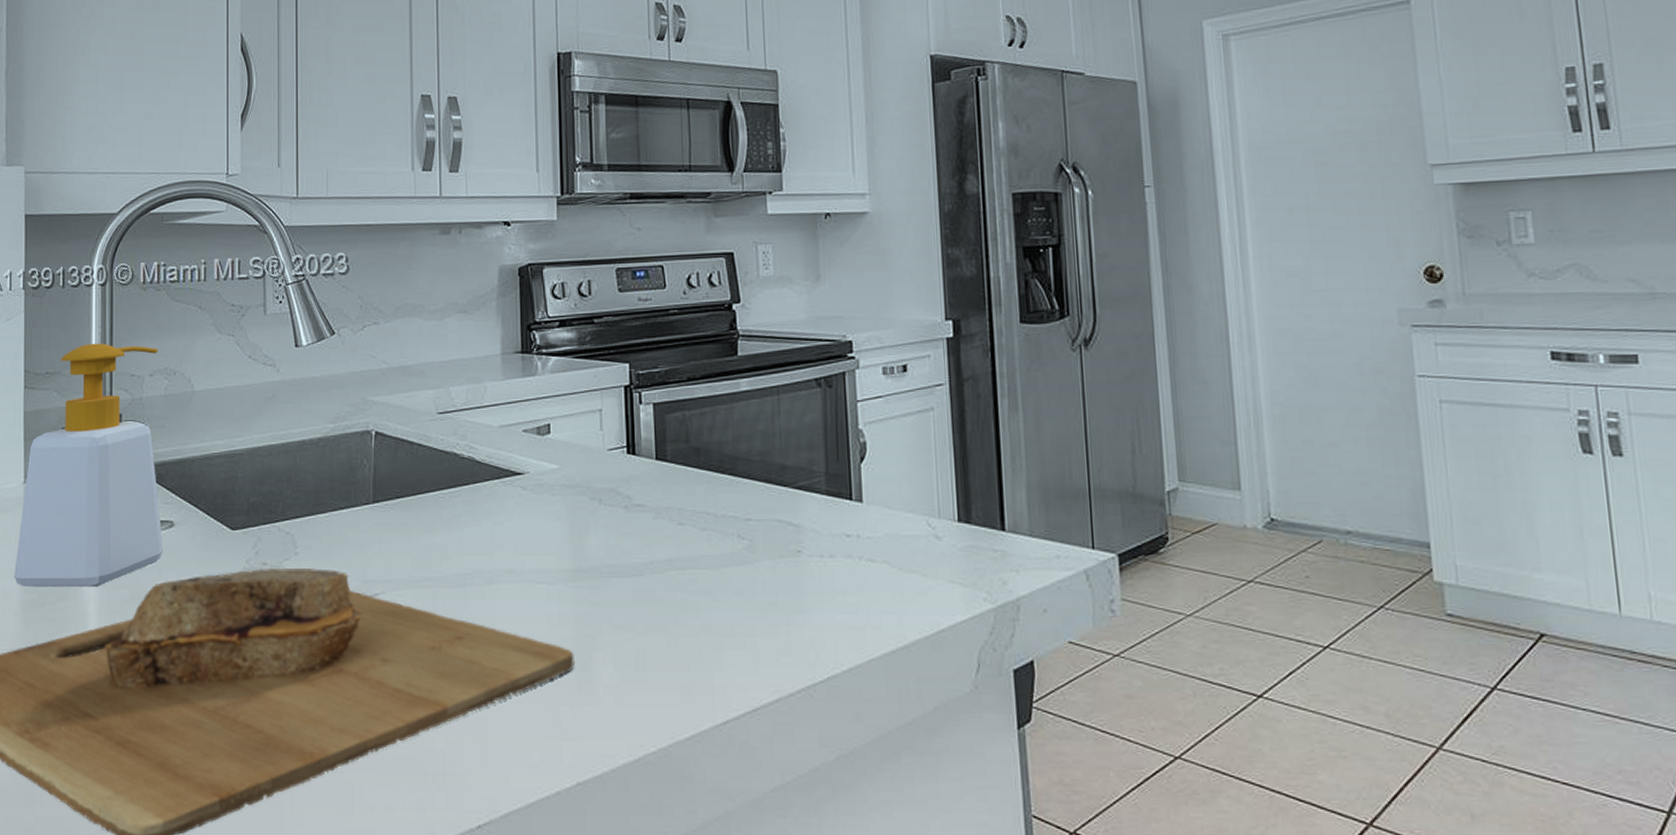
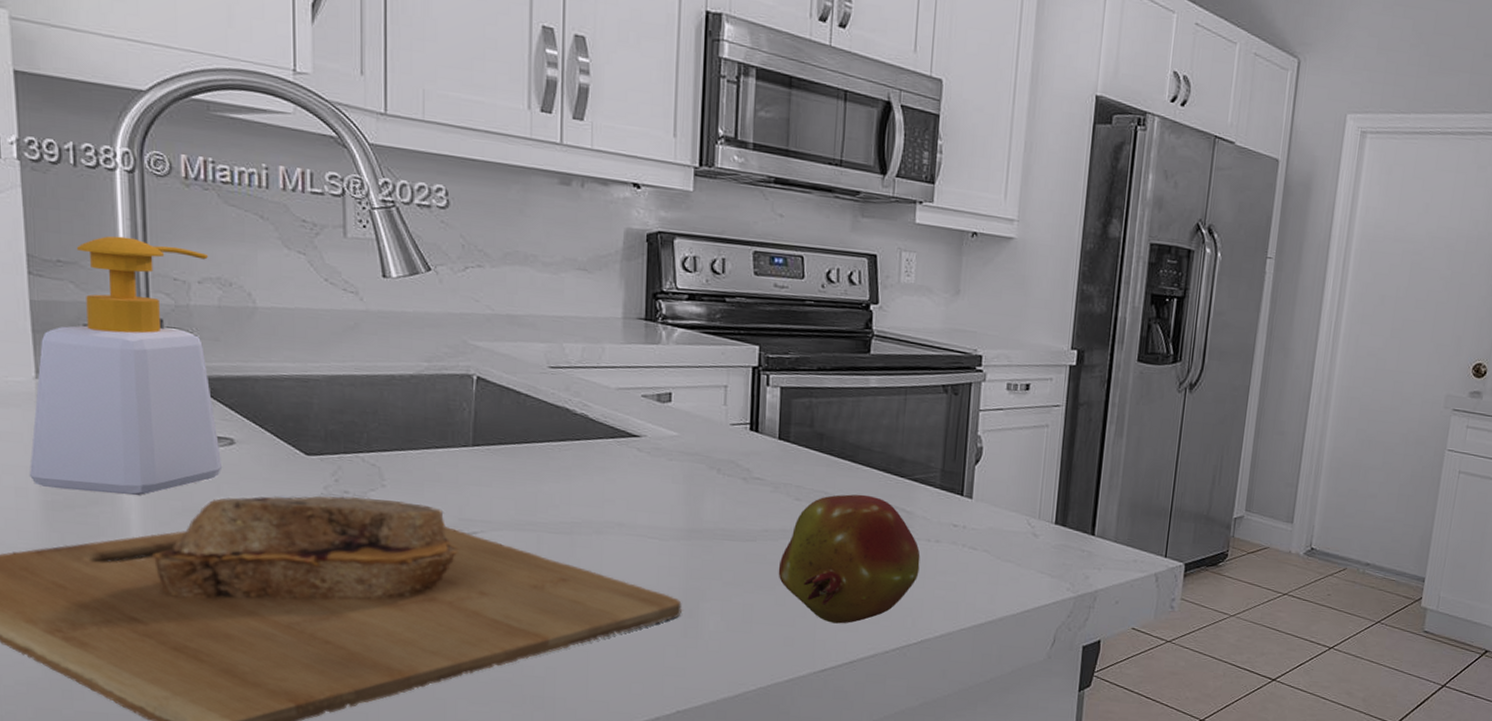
fruit: none [667,510,816,664] -> present [778,494,921,624]

